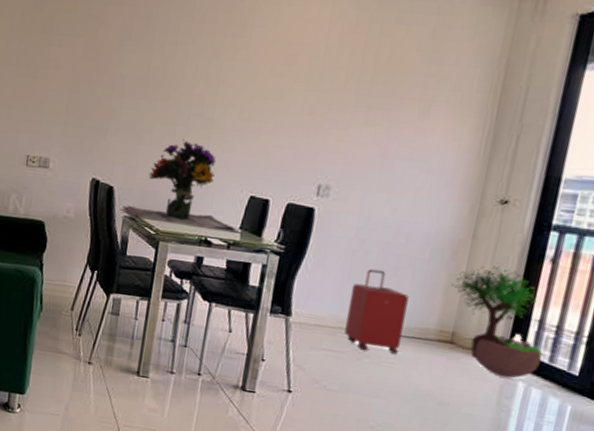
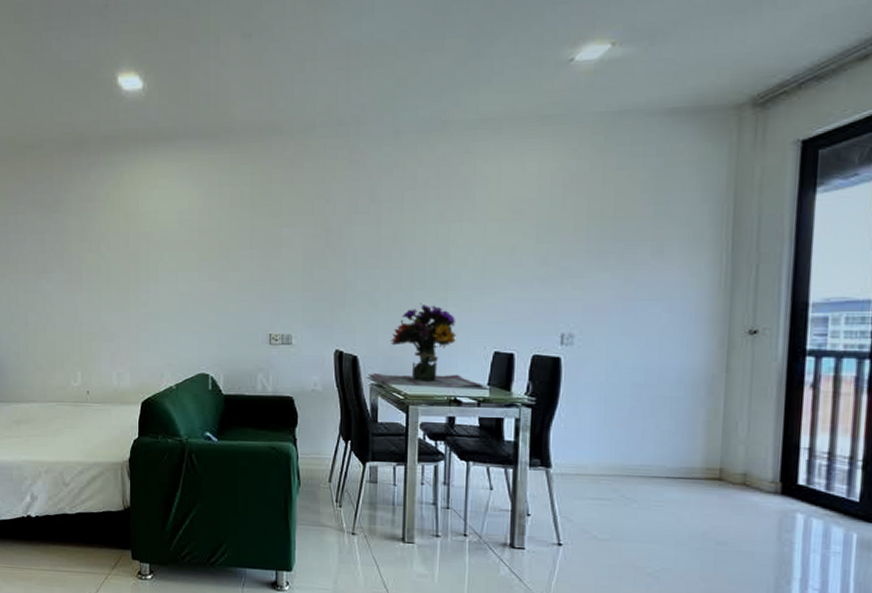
suitcase: present [344,268,409,354] -> none [608,412,669,497]
potted tree: present [450,262,542,378] -> none [711,393,818,511]

